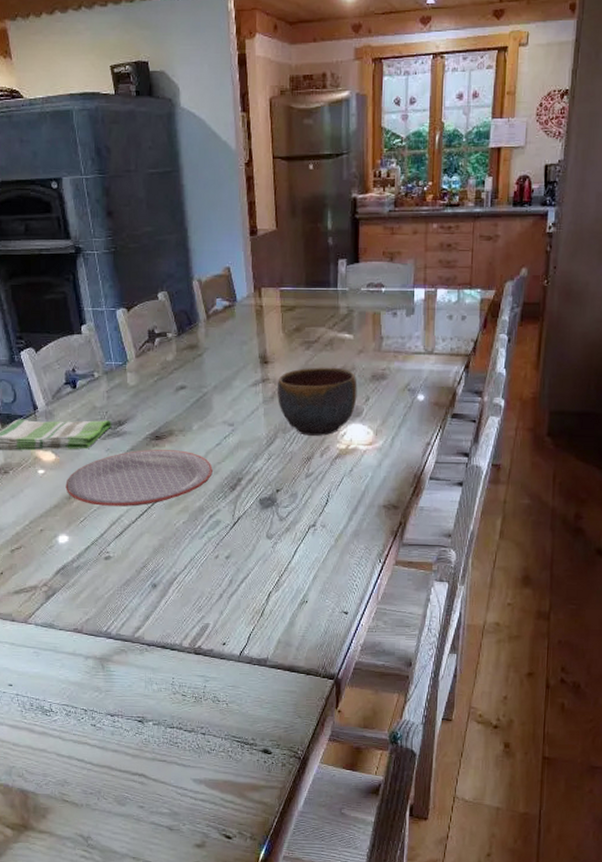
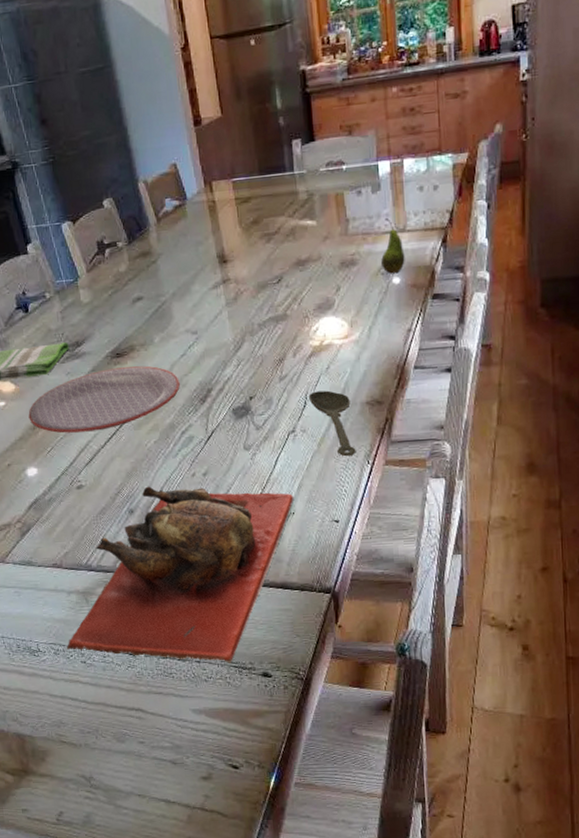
cutting board: none [78,563,309,738] -> present [66,486,295,663]
bowl: present [277,367,357,436] -> none [239,258,327,336]
spoon: none [331,491,370,554] -> present [308,390,356,457]
fruit: none [409,339,431,391] -> present [381,217,405,274]

